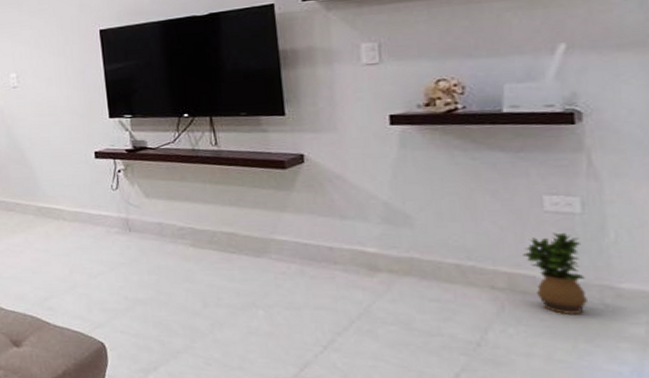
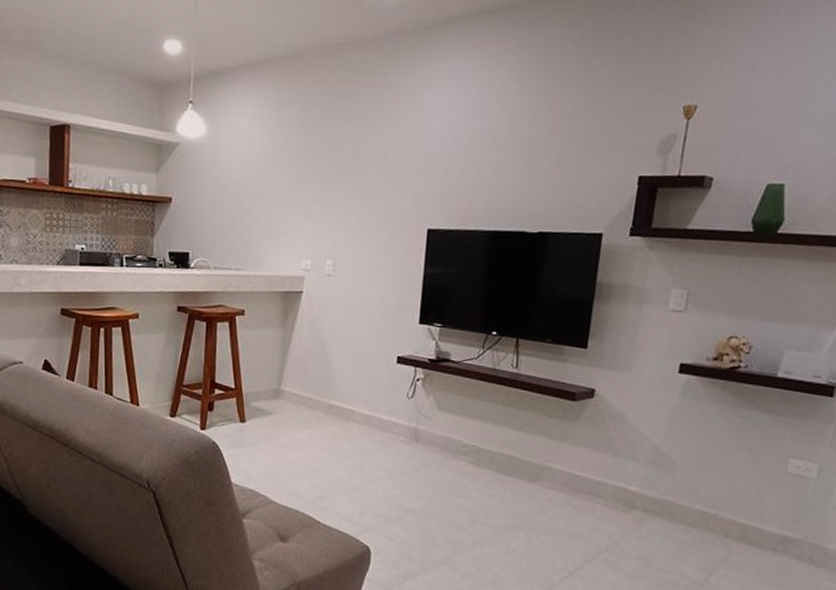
potted plant: present [523,232,587,314] -> none [759,493,809,567]

